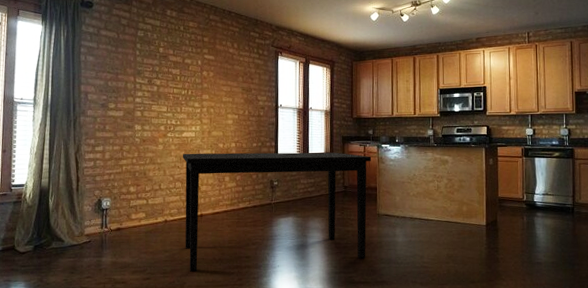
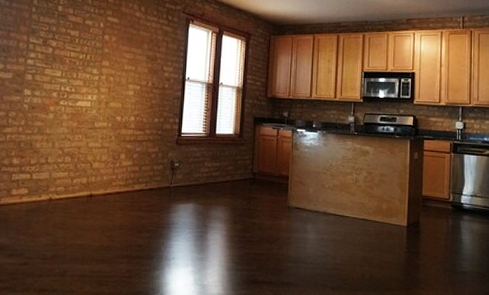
dining table: present [182,152,372,272] -> none [70,125,285,259]

